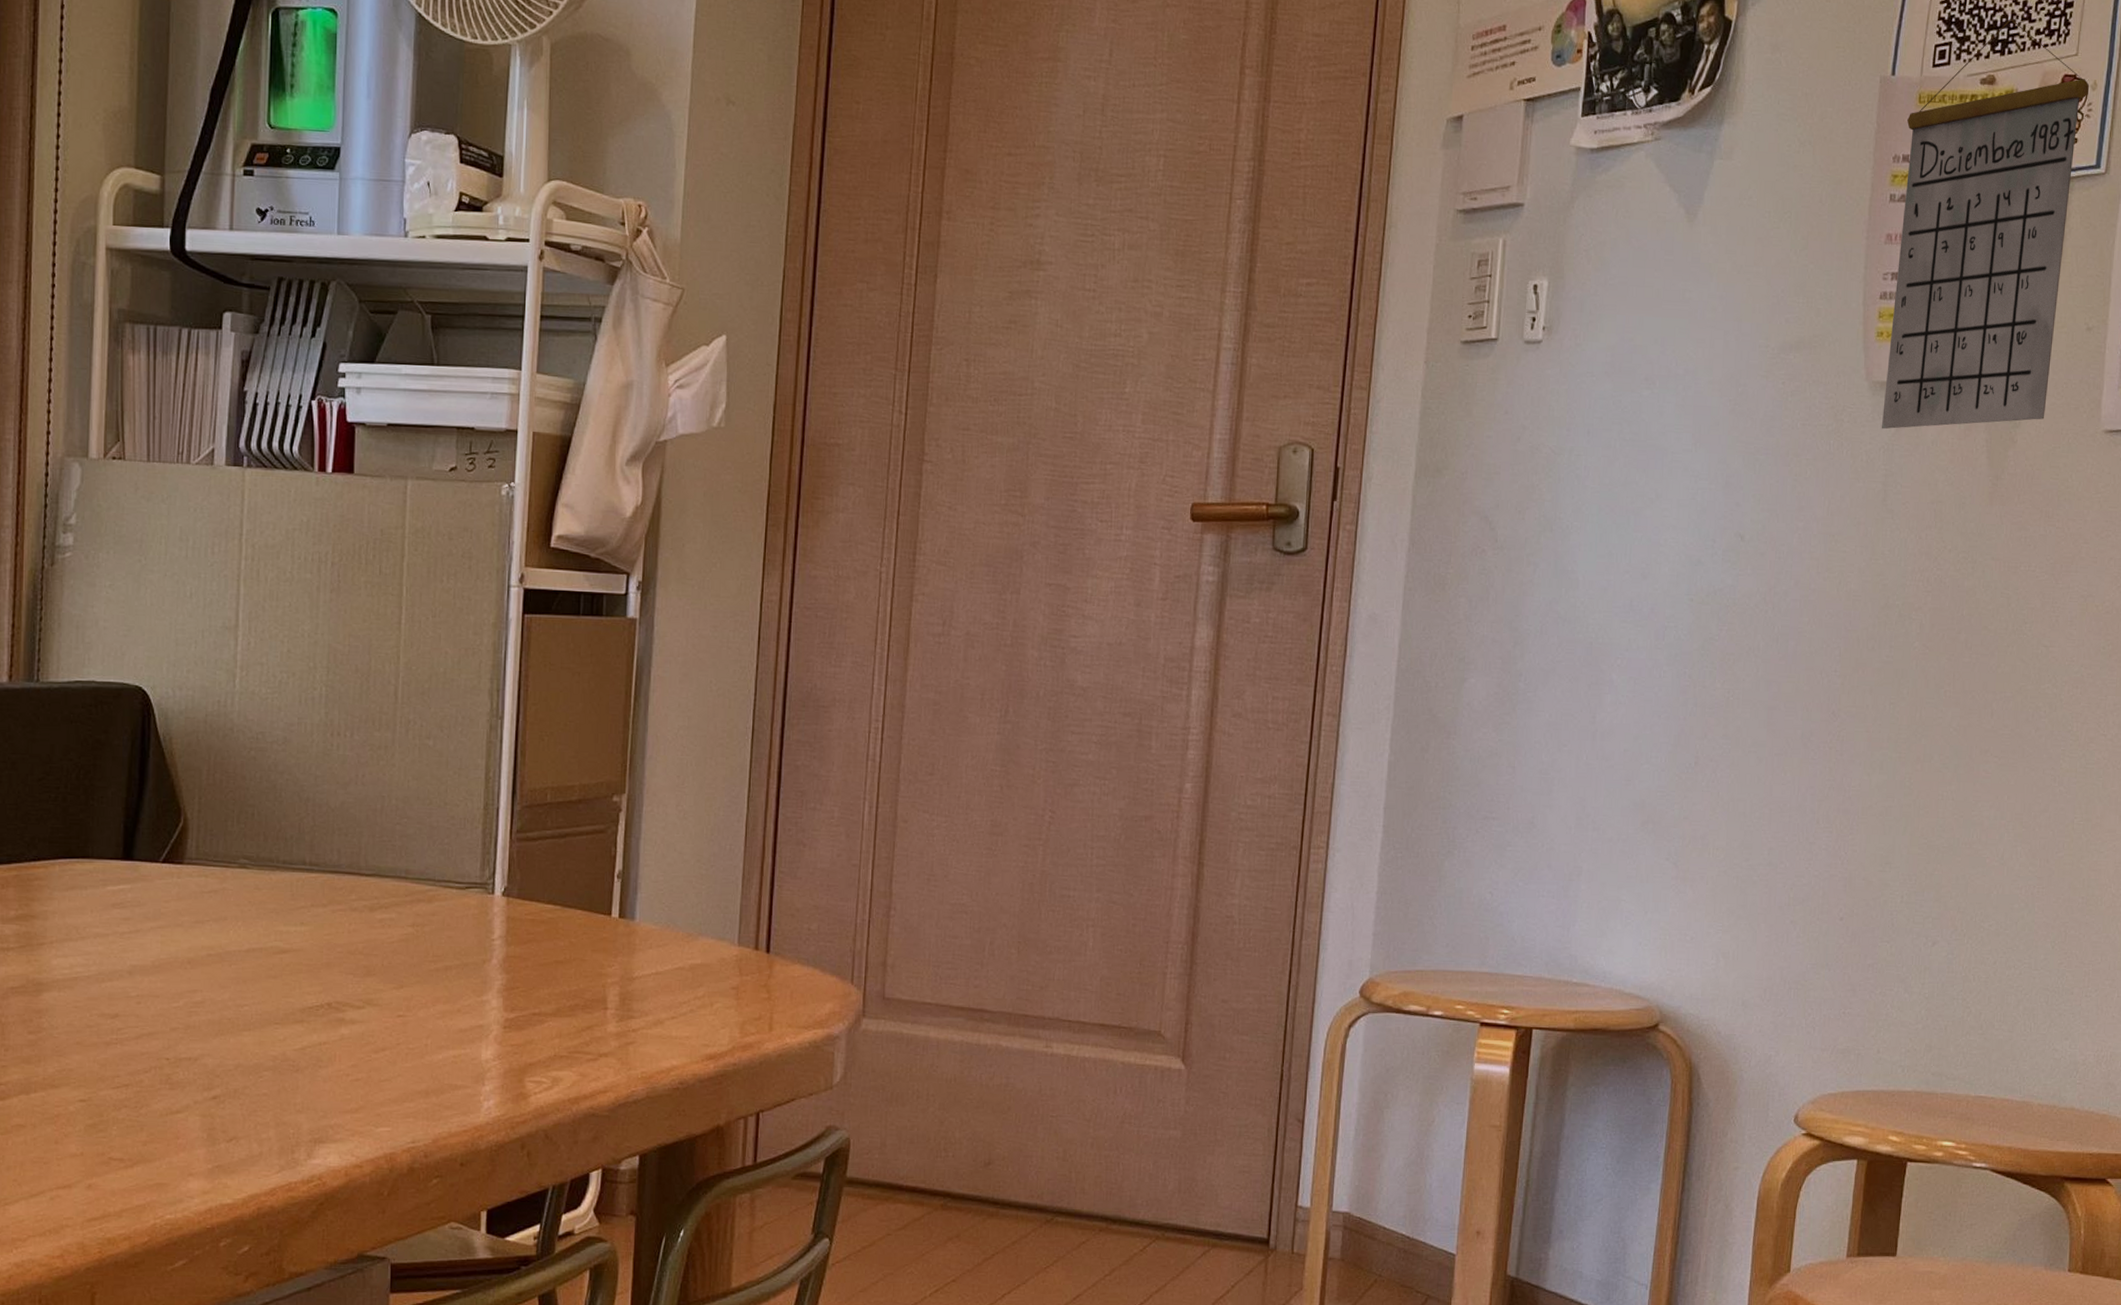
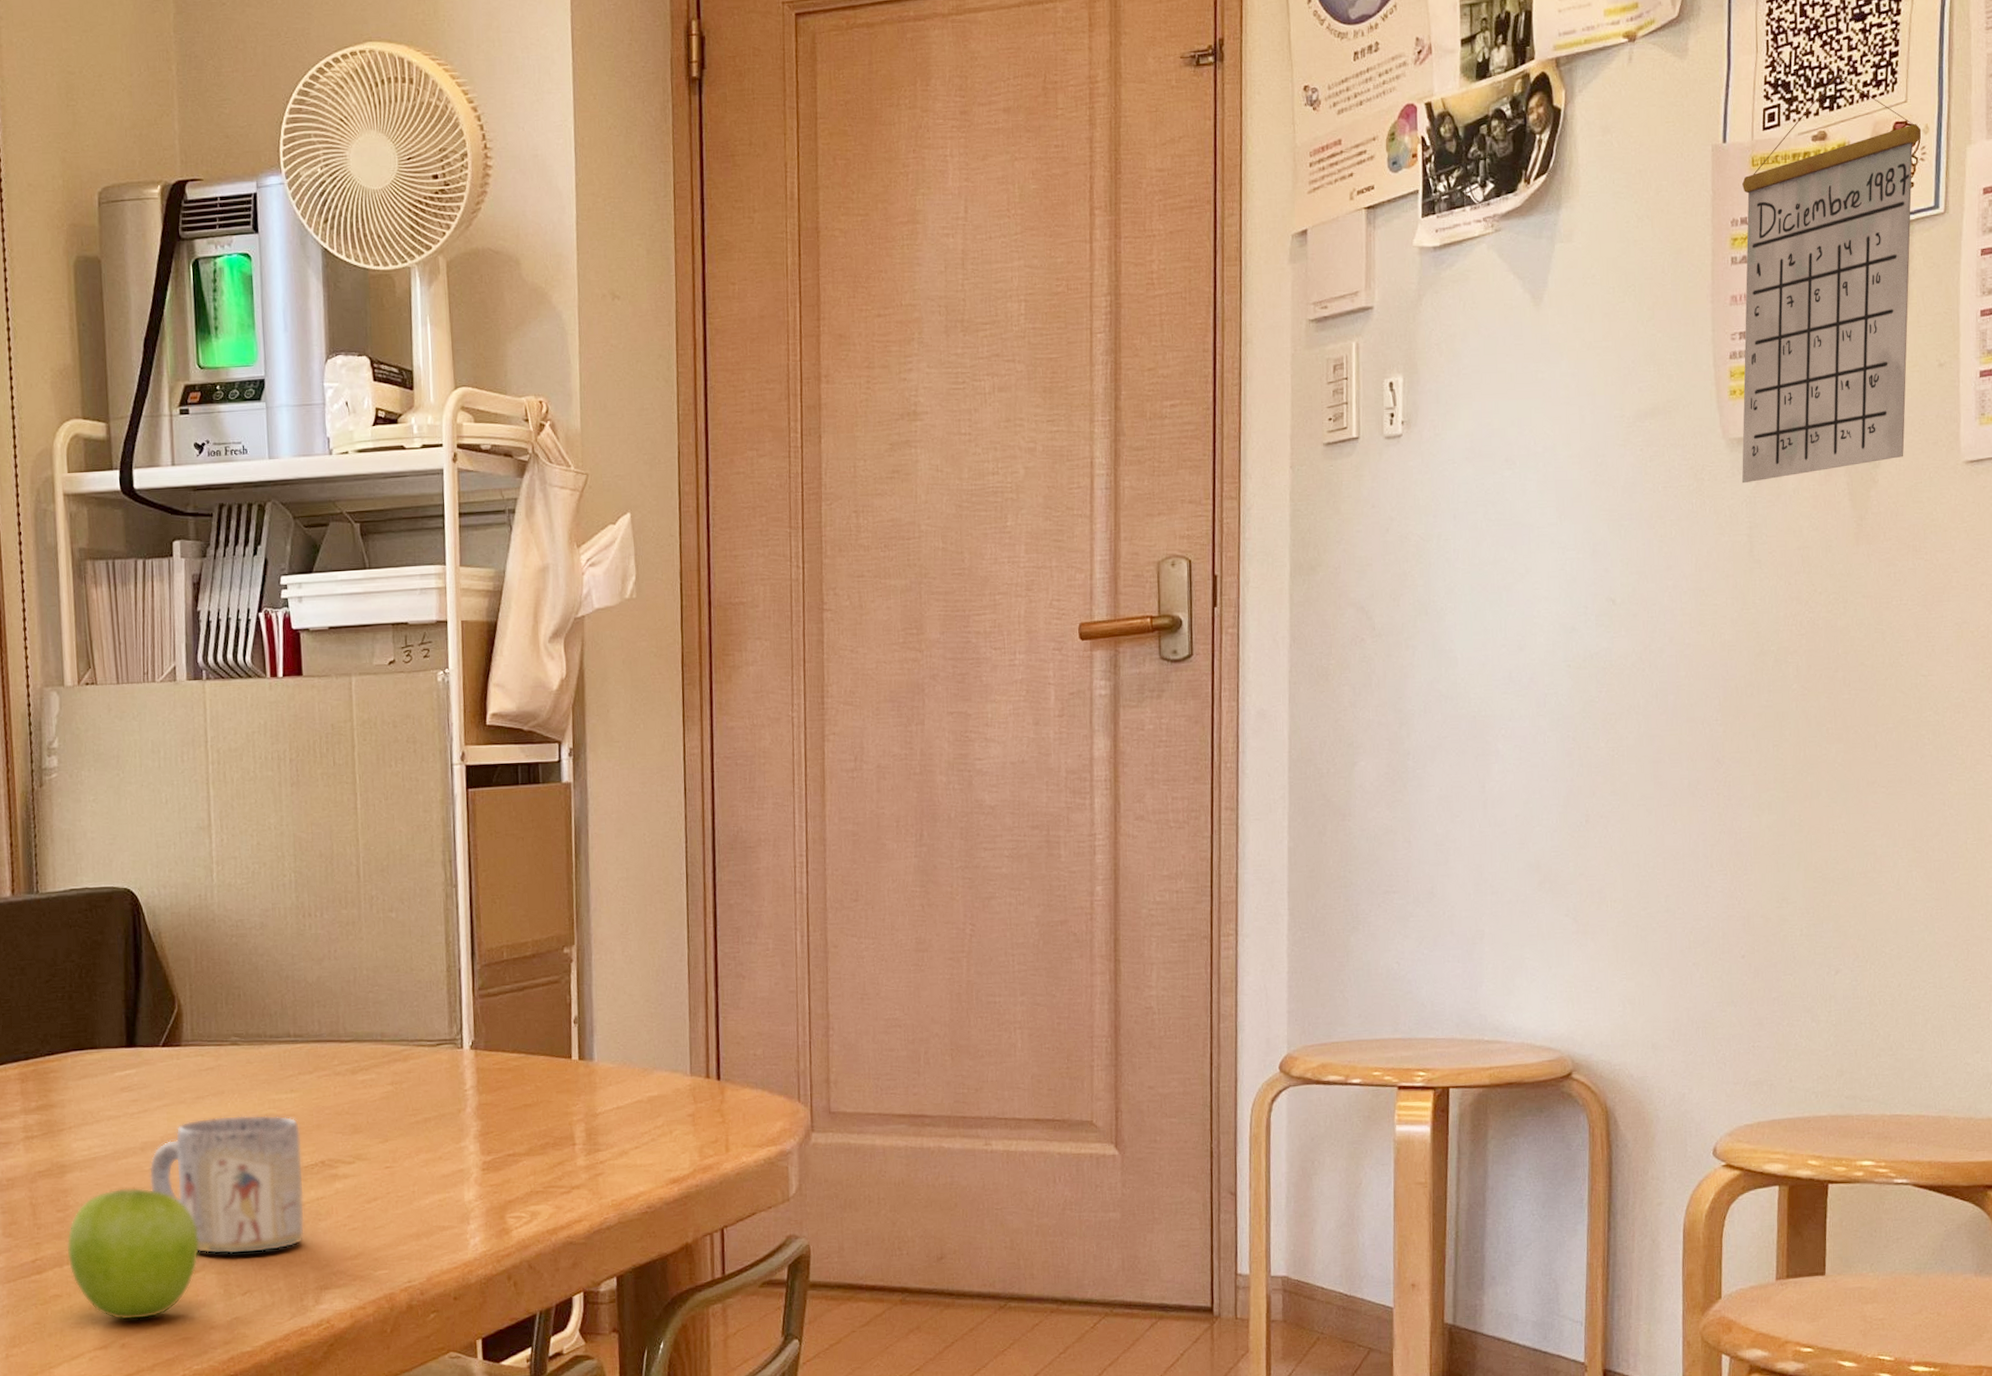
fruit: none [36,1013,184,1160] -> present [66,1187,199,1320]
mug: none [135,945,308,1097] -> present [149,1114,305,1254]

